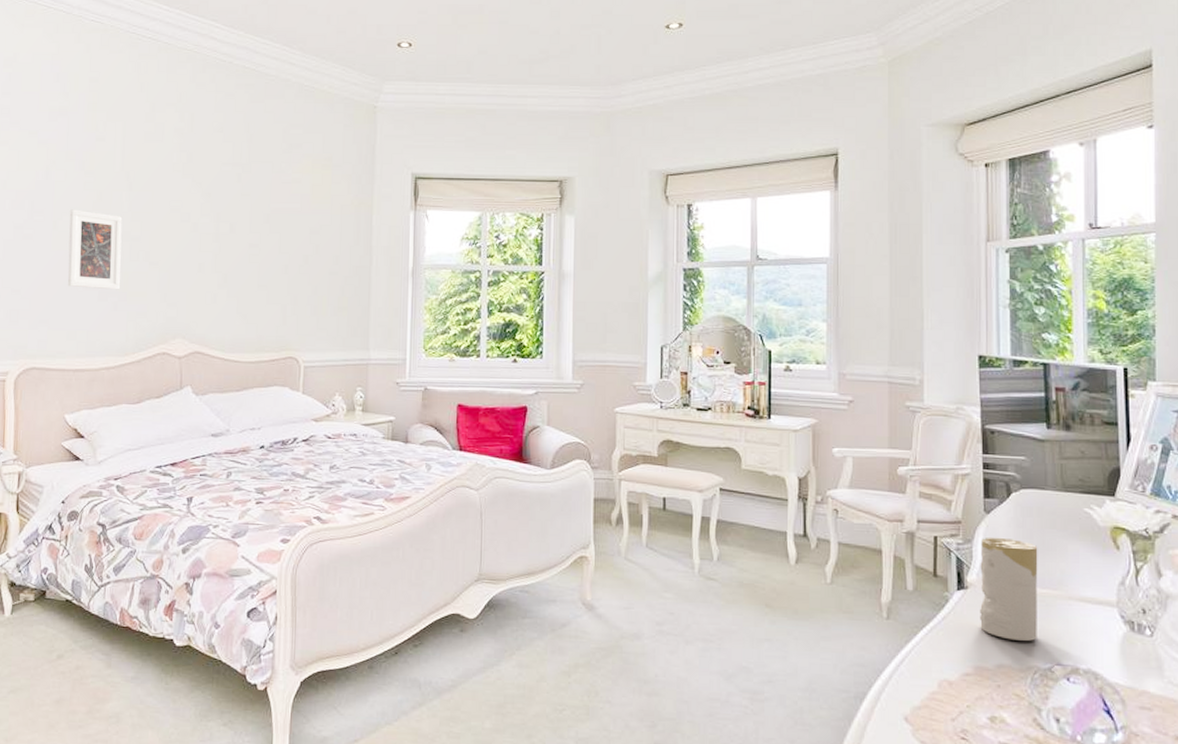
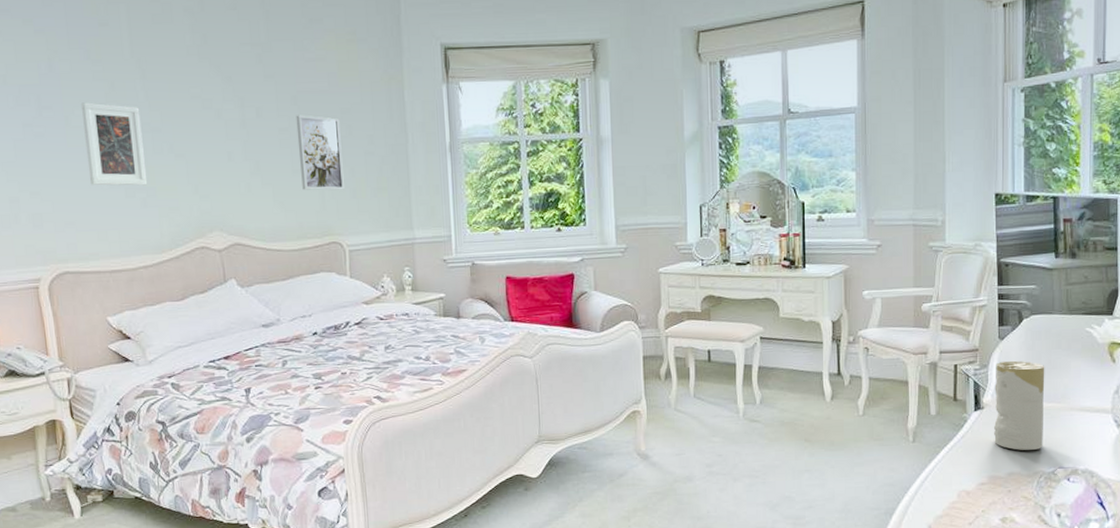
wall art: none [265,232,308,307] -> present [296,115,344,191]

